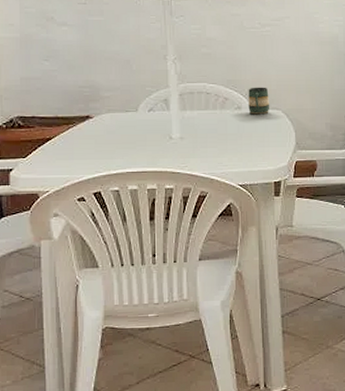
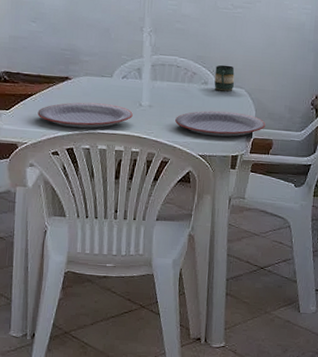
plate: none [58,140,163,169] -> present [37,102,133,128]
plate: none [210,135,307,163] -> present [175,110,266,137]

